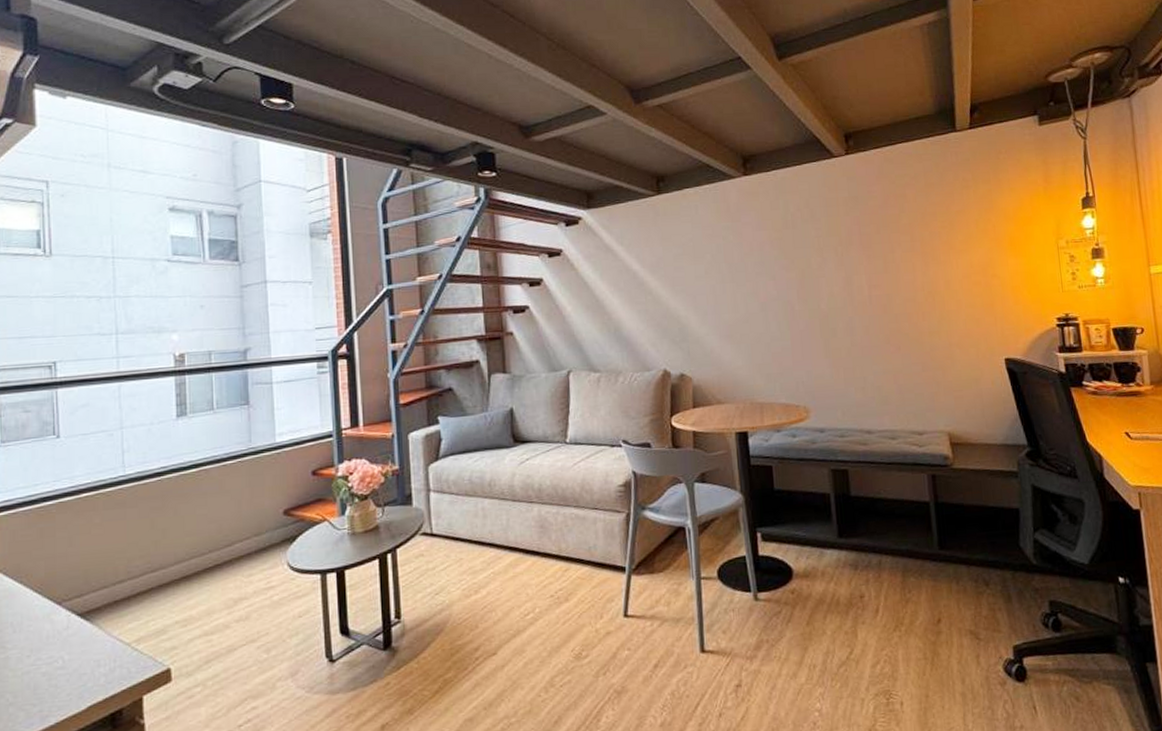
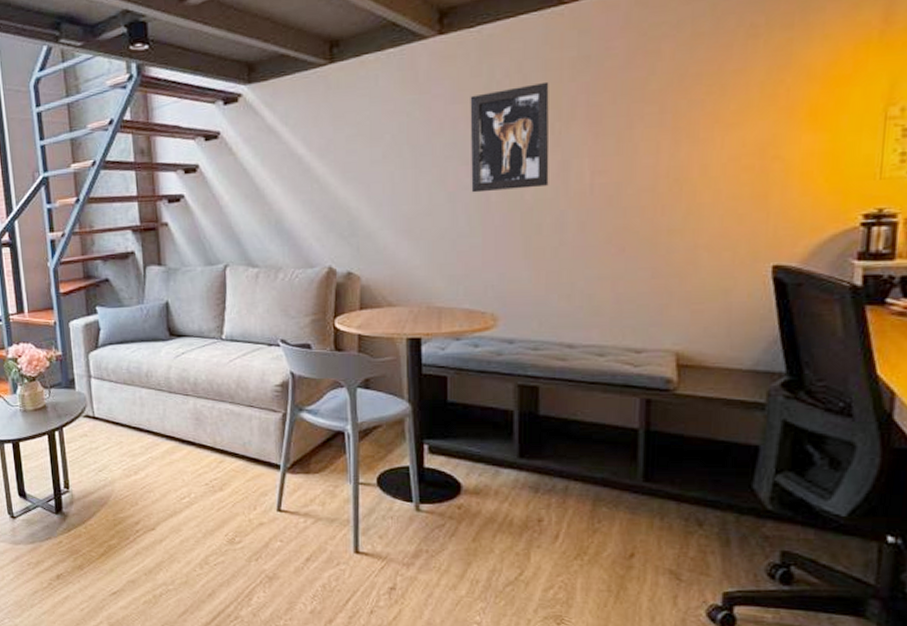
wall art: none [772,215,838,303] -> present [470,81,549,193]

